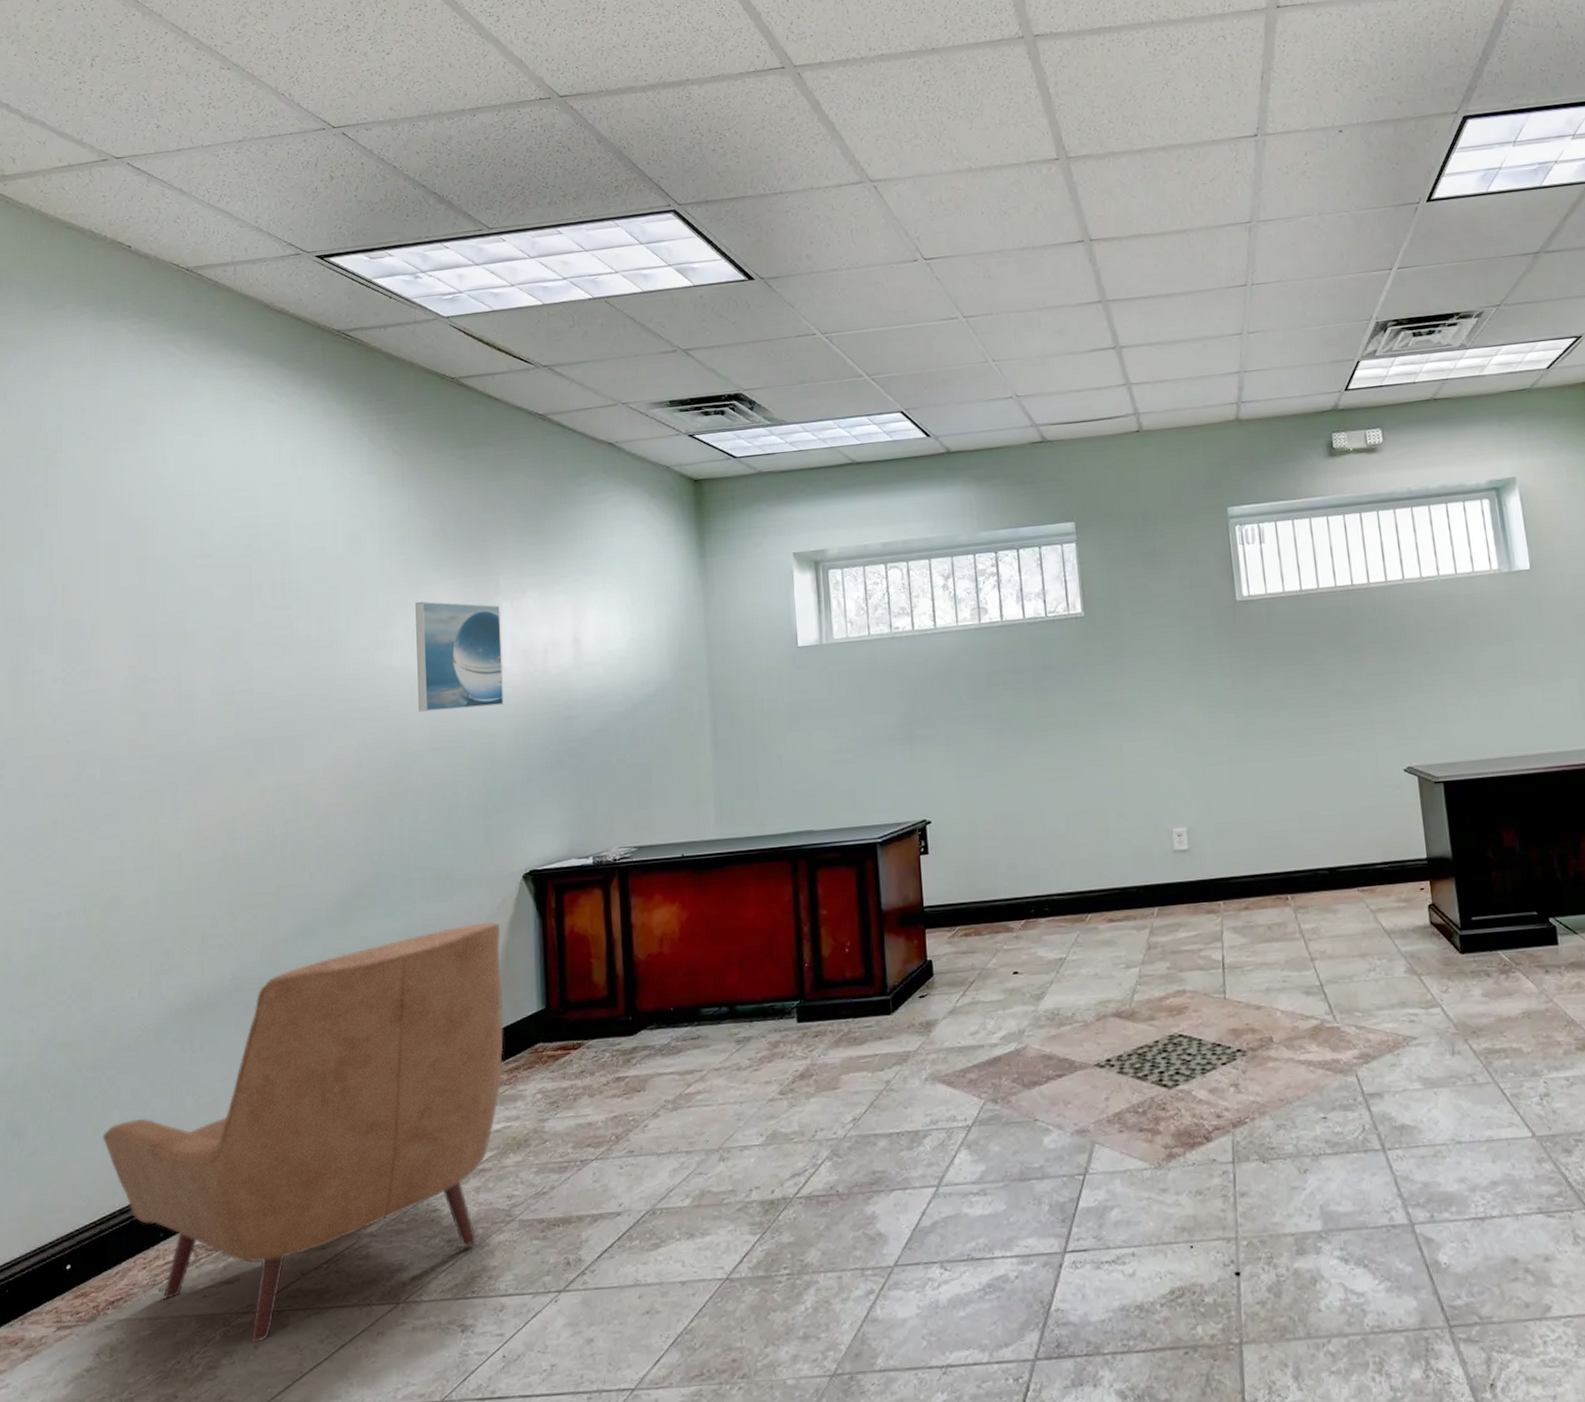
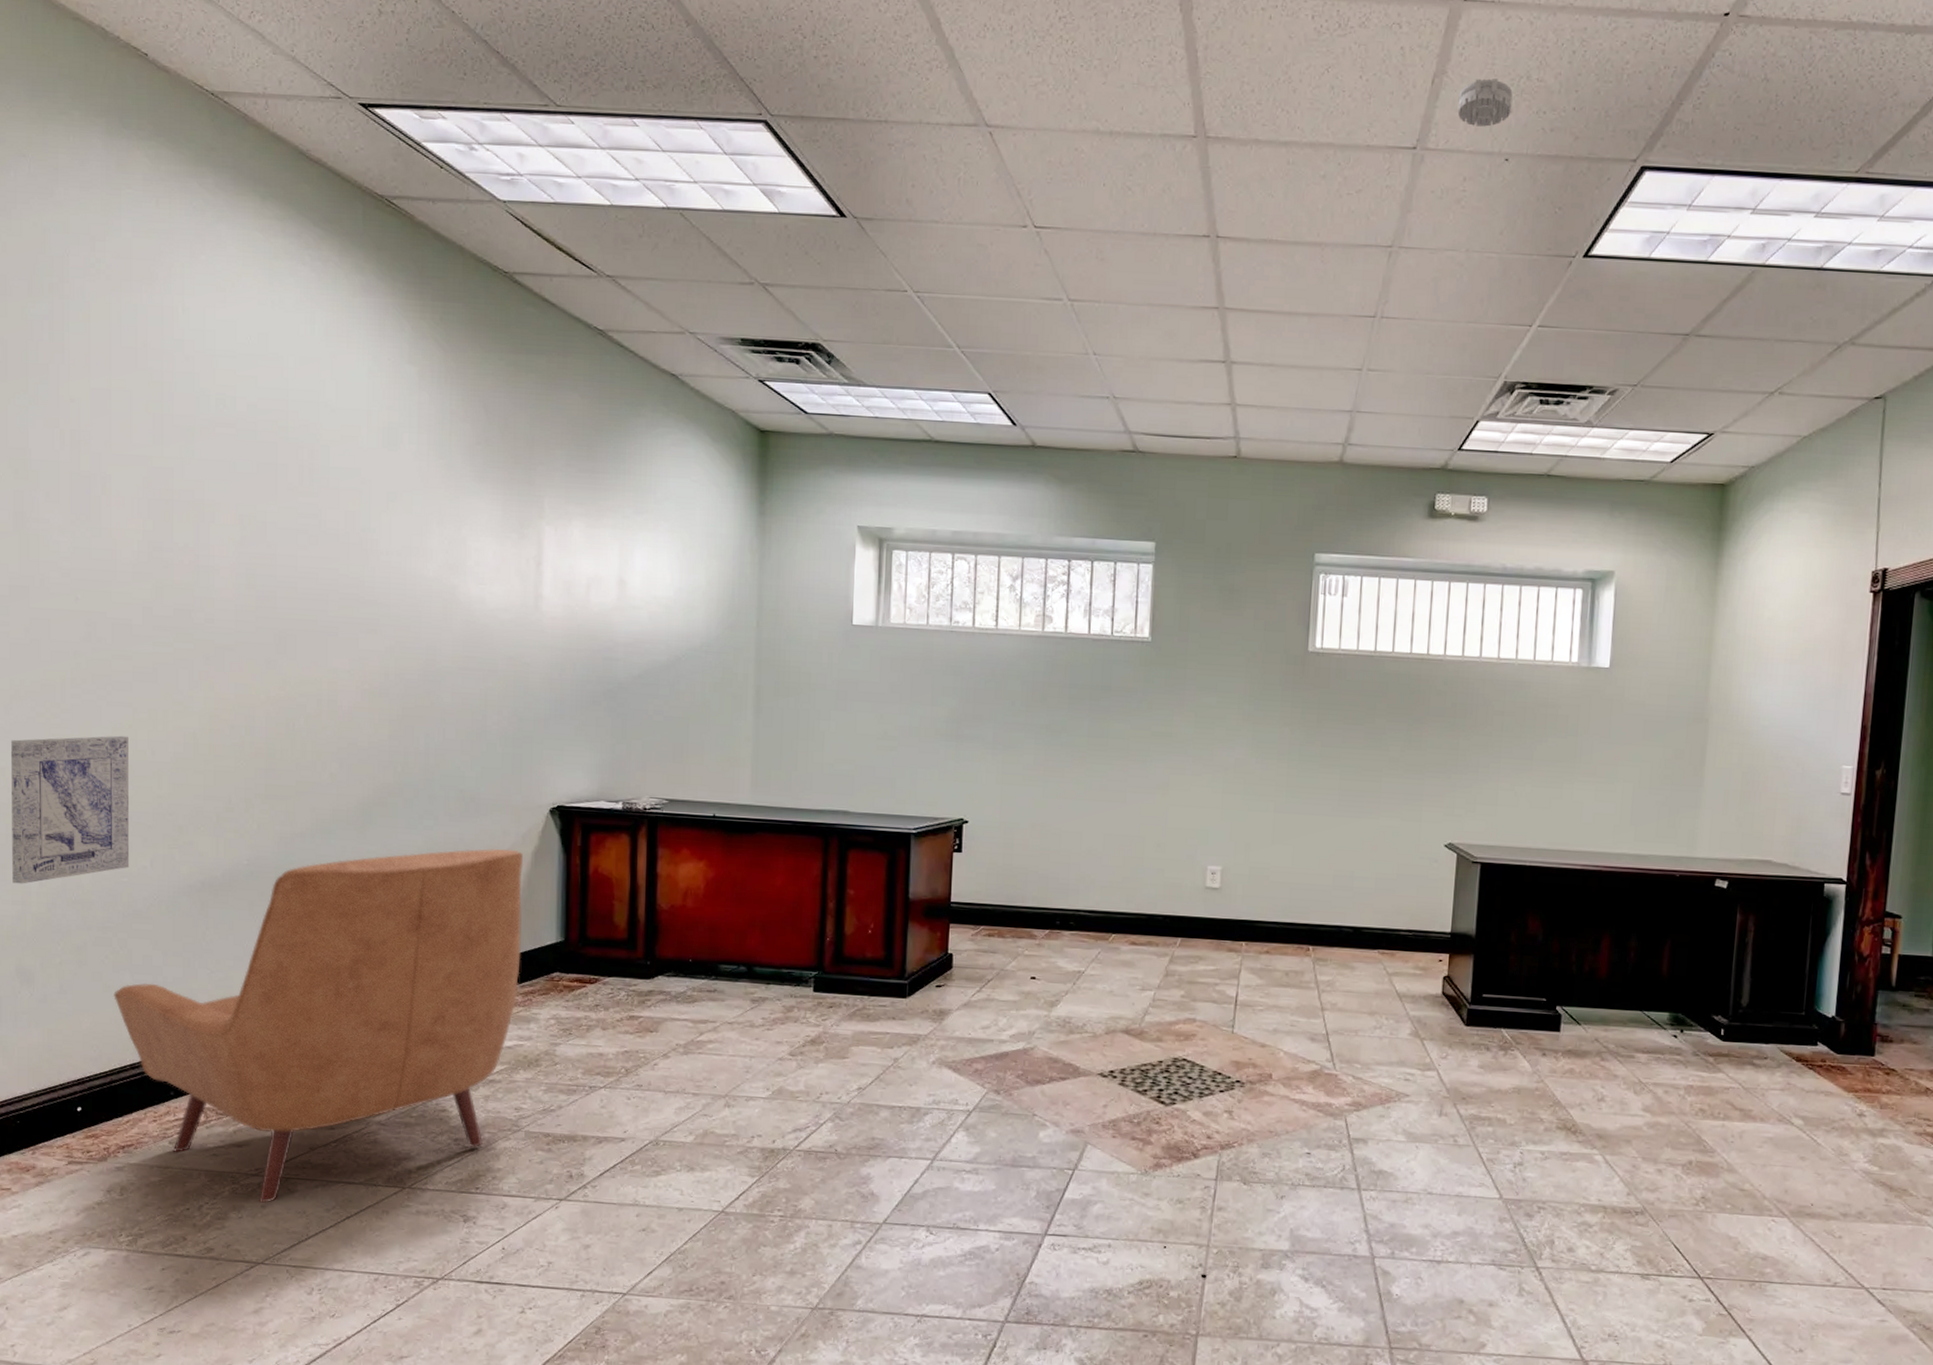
wall art: none [4,867,118,1035] -> present [11,735,130,884]
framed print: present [415,601,504,712] -> none [451,513,543,635]
smoke detector: none [1287,66,1337,109] -> present [1457,78,1513,127]

